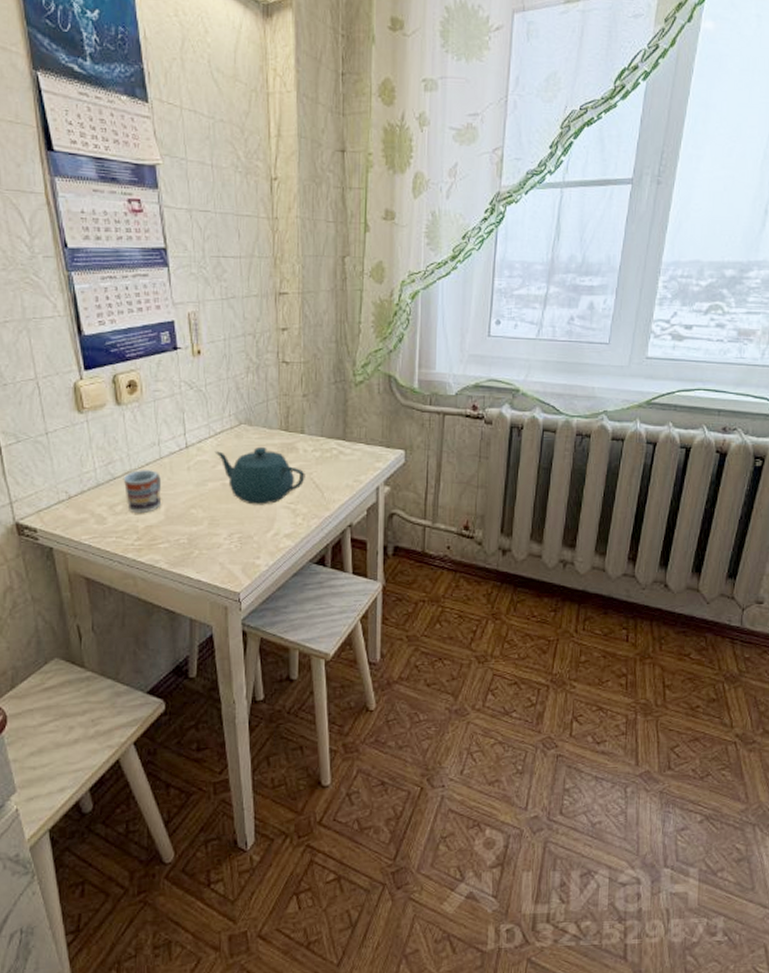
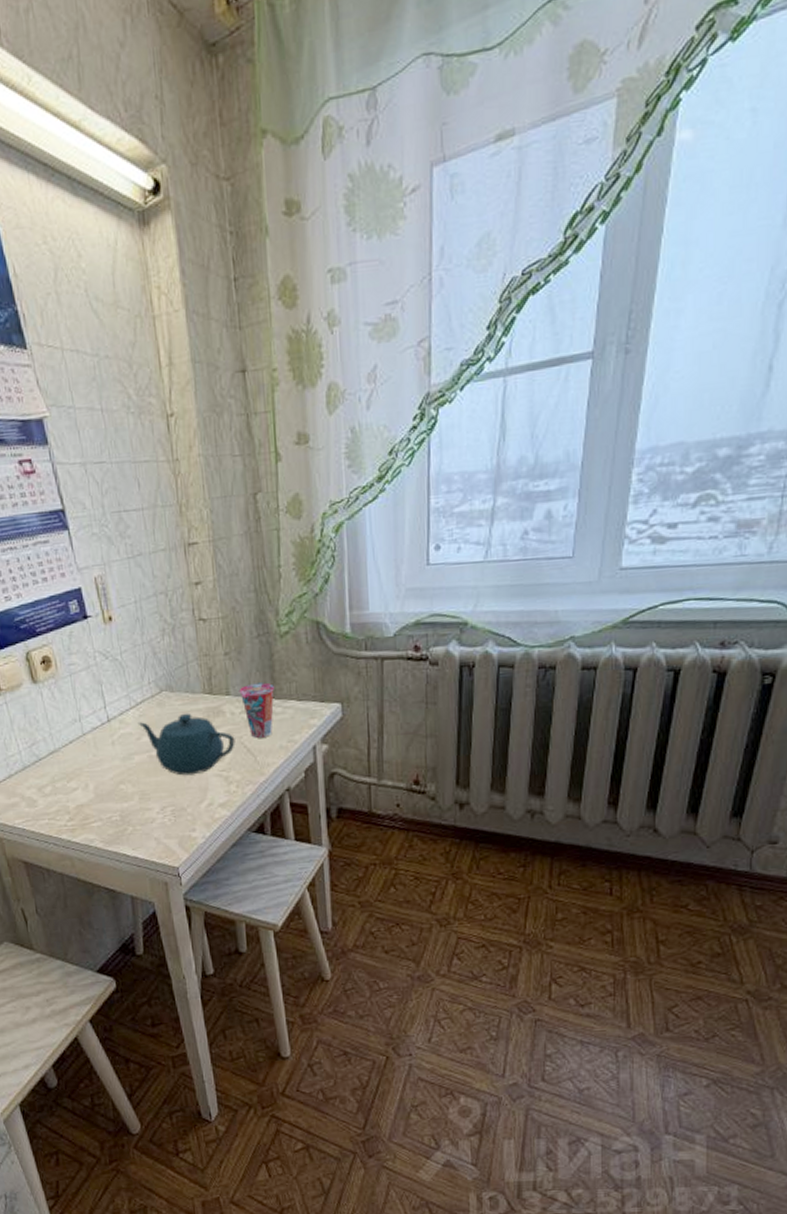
cup: present [123,470,162,513] -> none [48,748,90,793]
cup: none [313,425,345,475] -> present [239,682,274,738]

